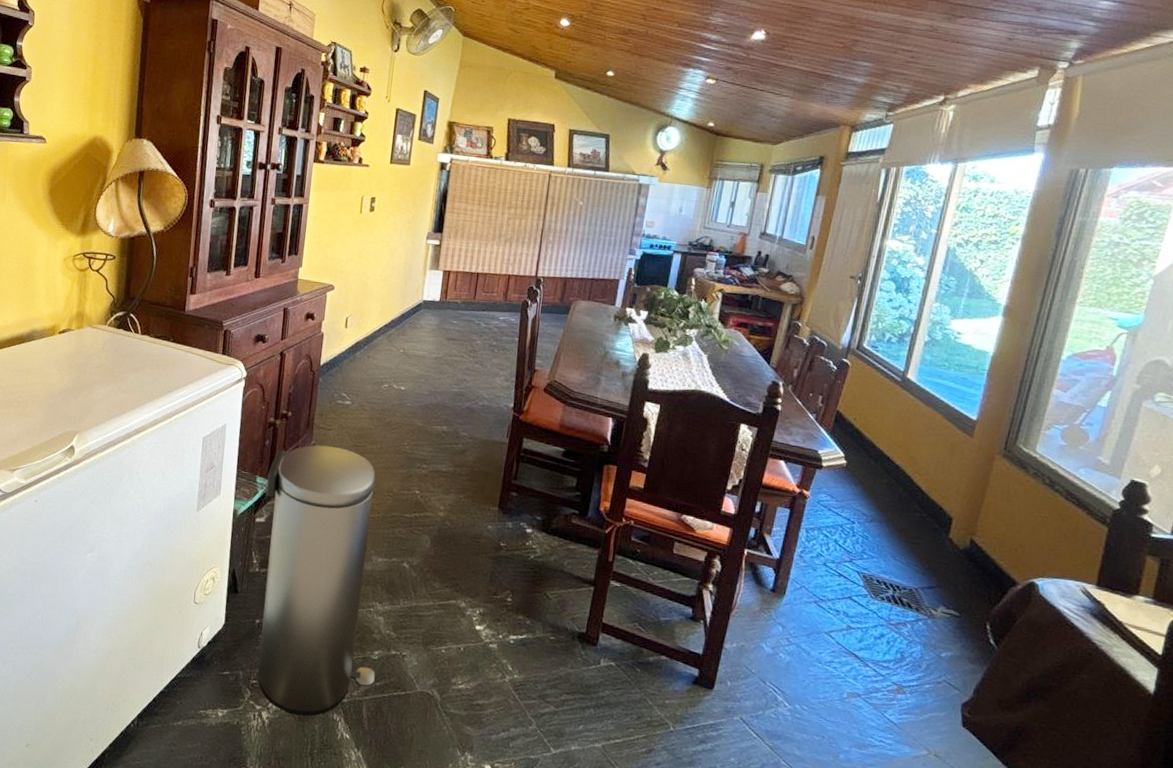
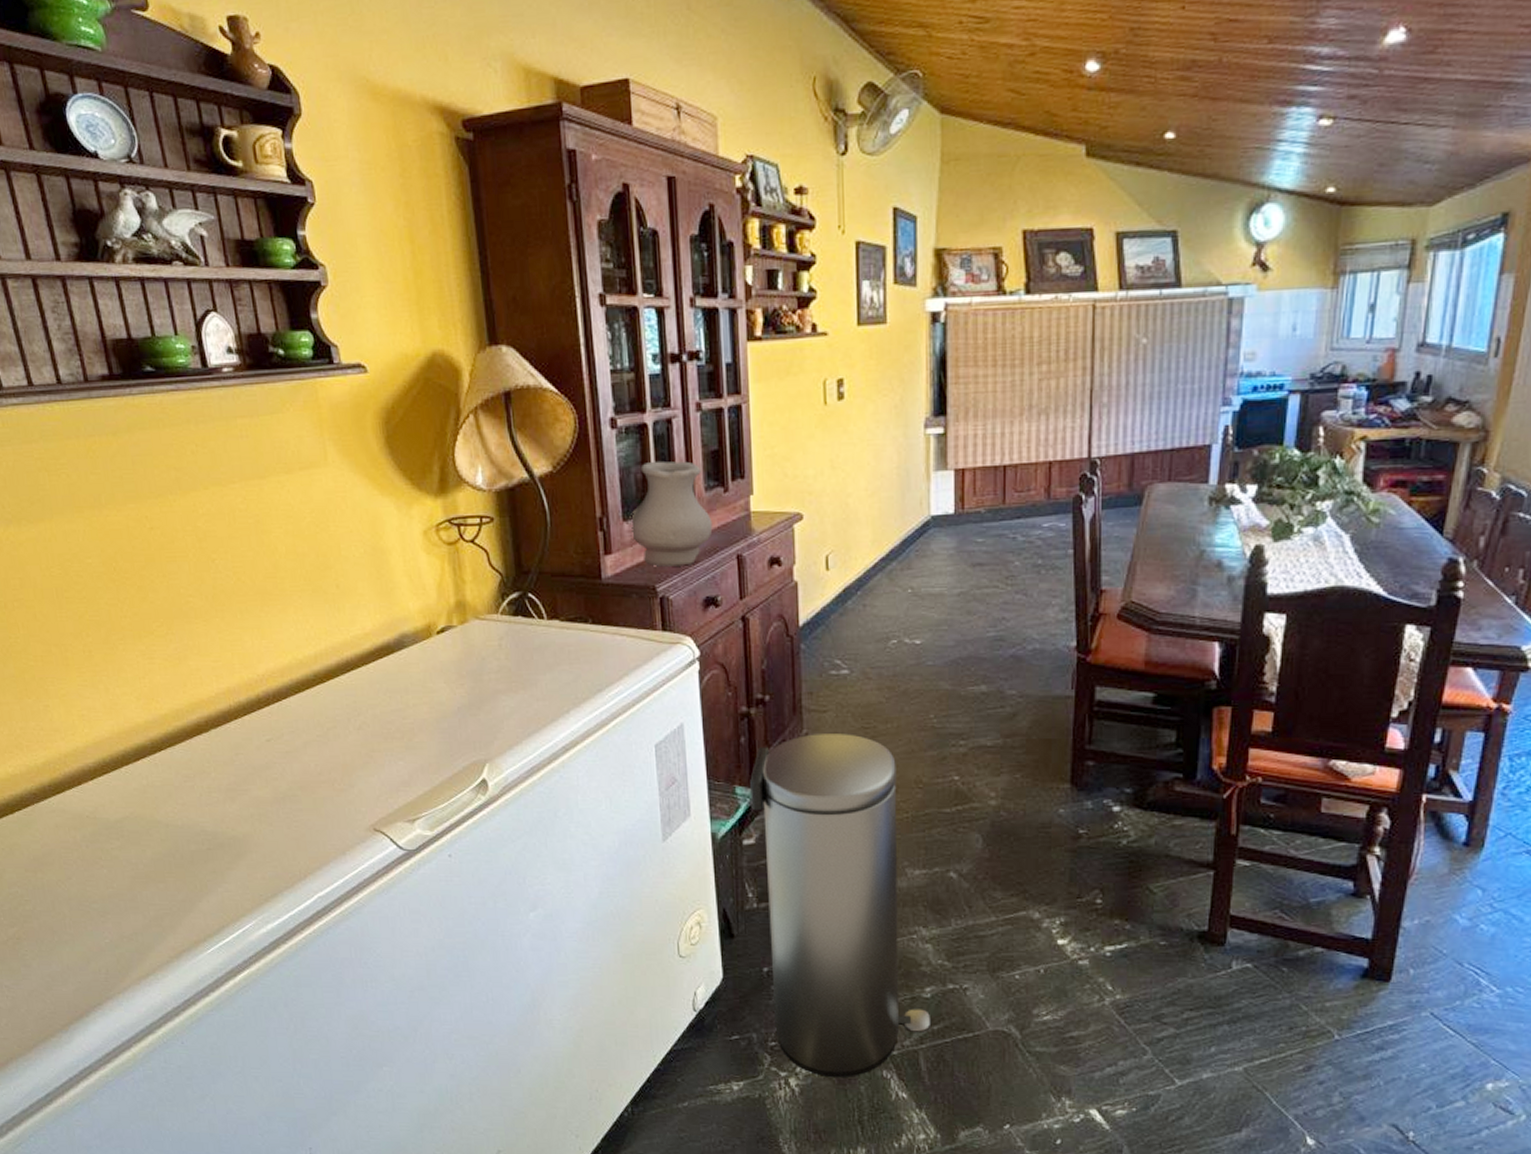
vase: none [211,234,270,310] -> present [629,460,713,567]

